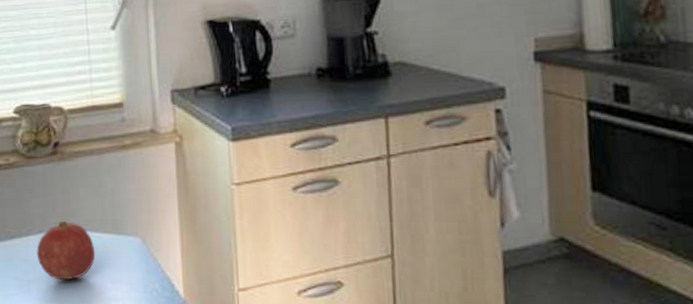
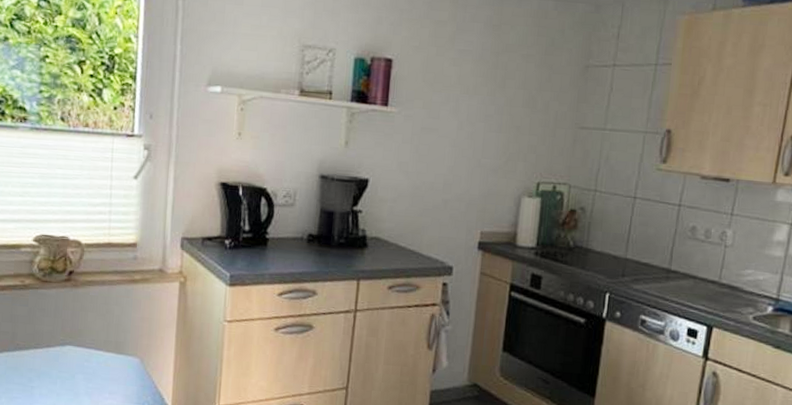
fruit: present [36,220,96,281] -> none [42,338,97,390]

